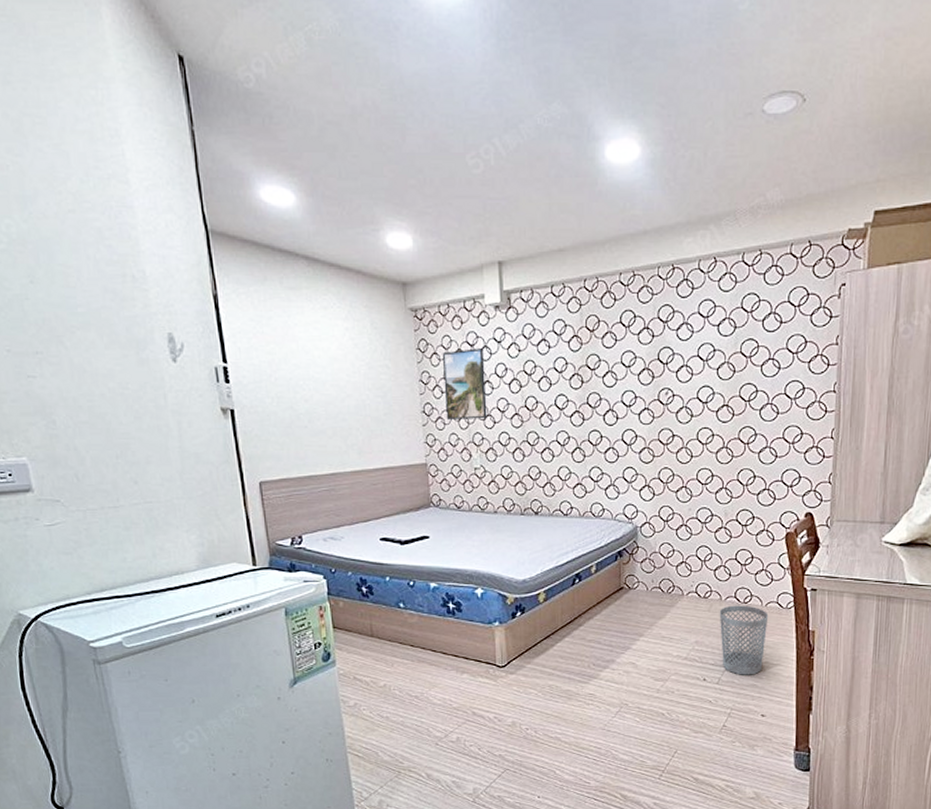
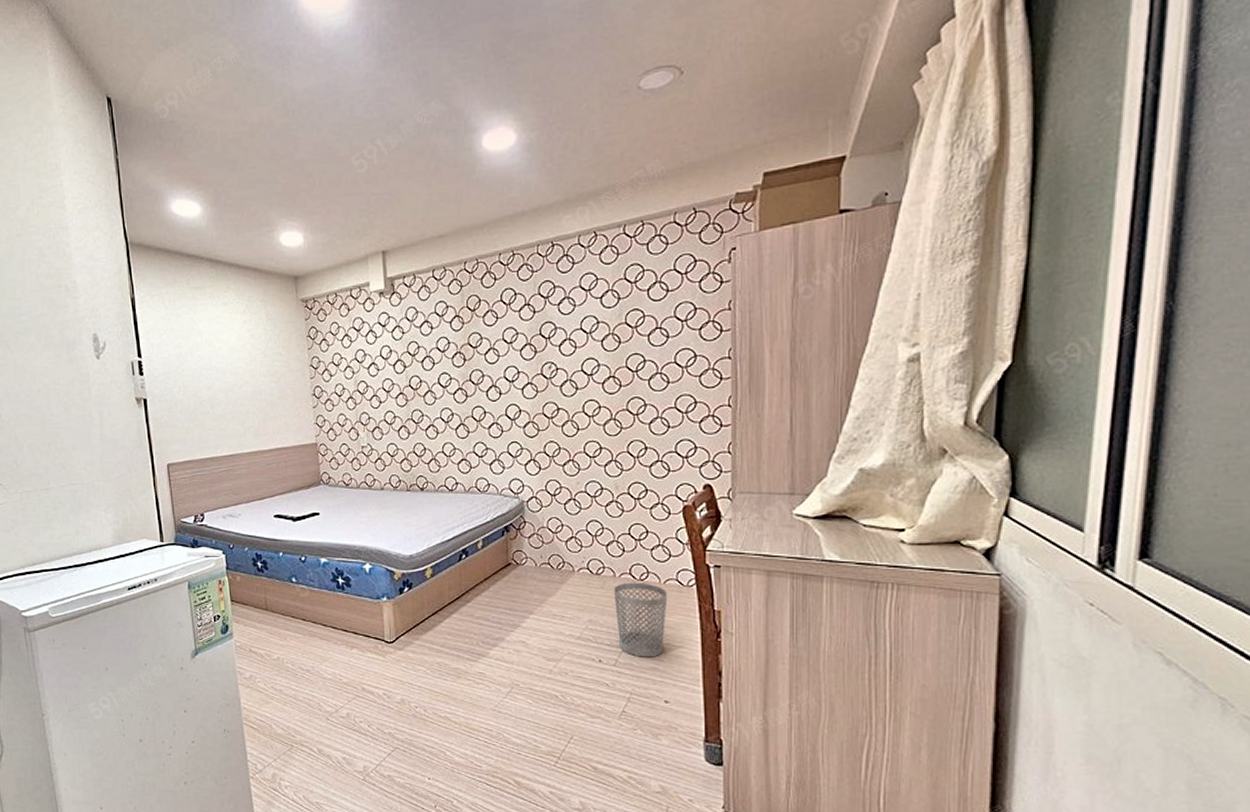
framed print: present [442,348,487,421] -> none [330,333,373,402]

